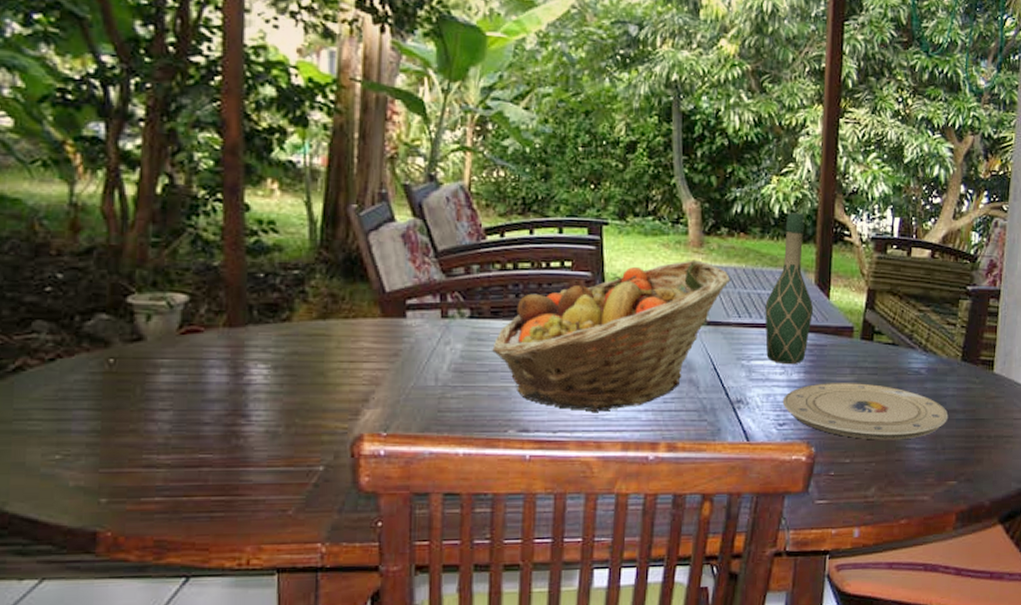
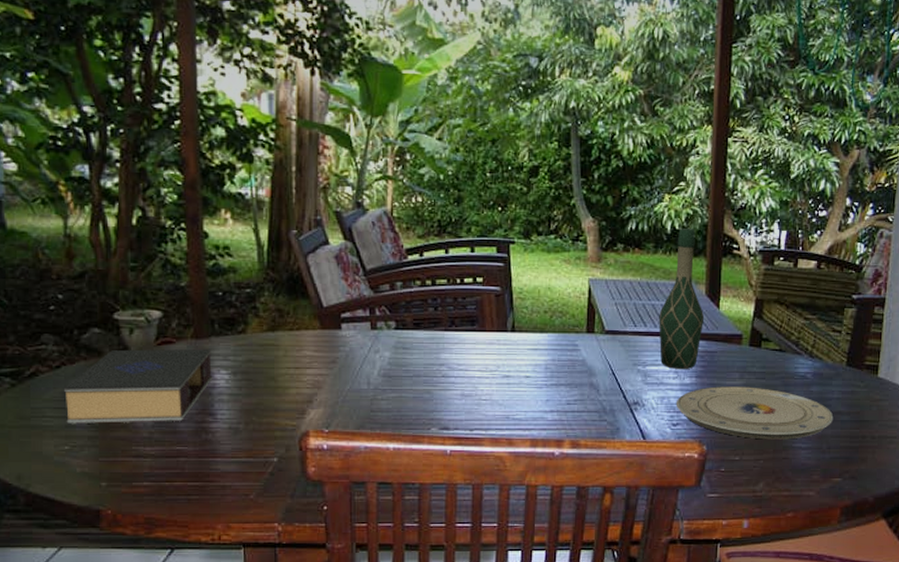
book: none [59,338,247,429] -> present [64,348,212,425]
fruit basket: present [491,260,731,413] -> none [414,274,627,413]

